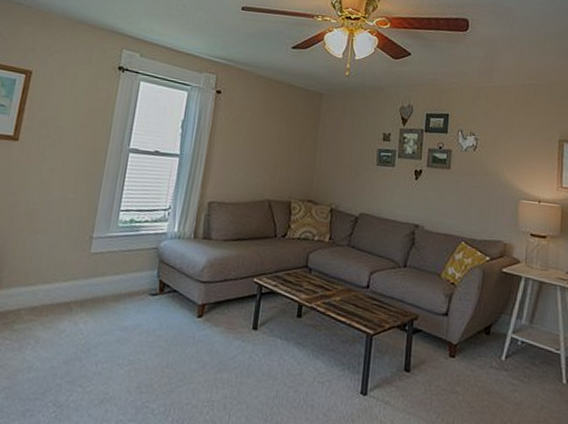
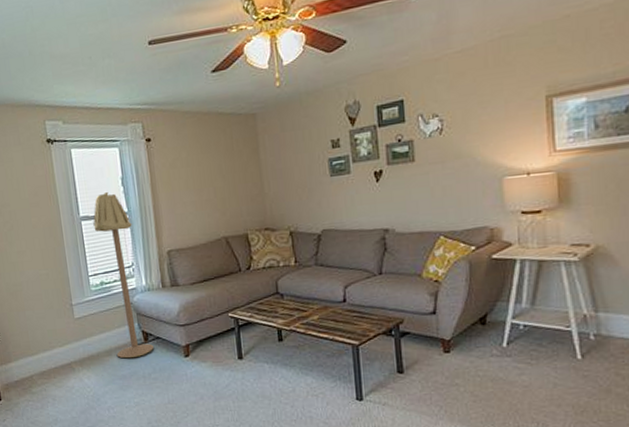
floor lamp: none [124,129,181,309] -> present [93,191,154,359]

